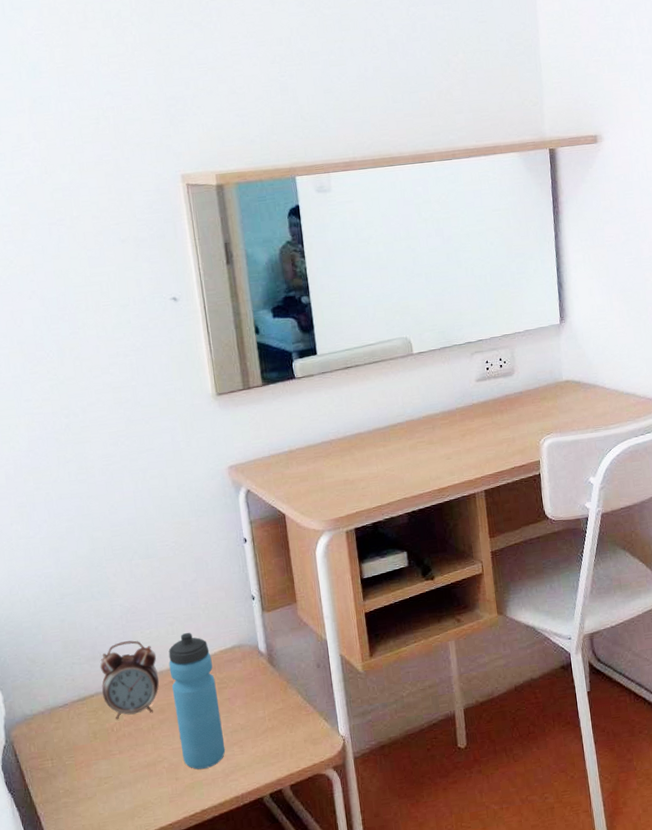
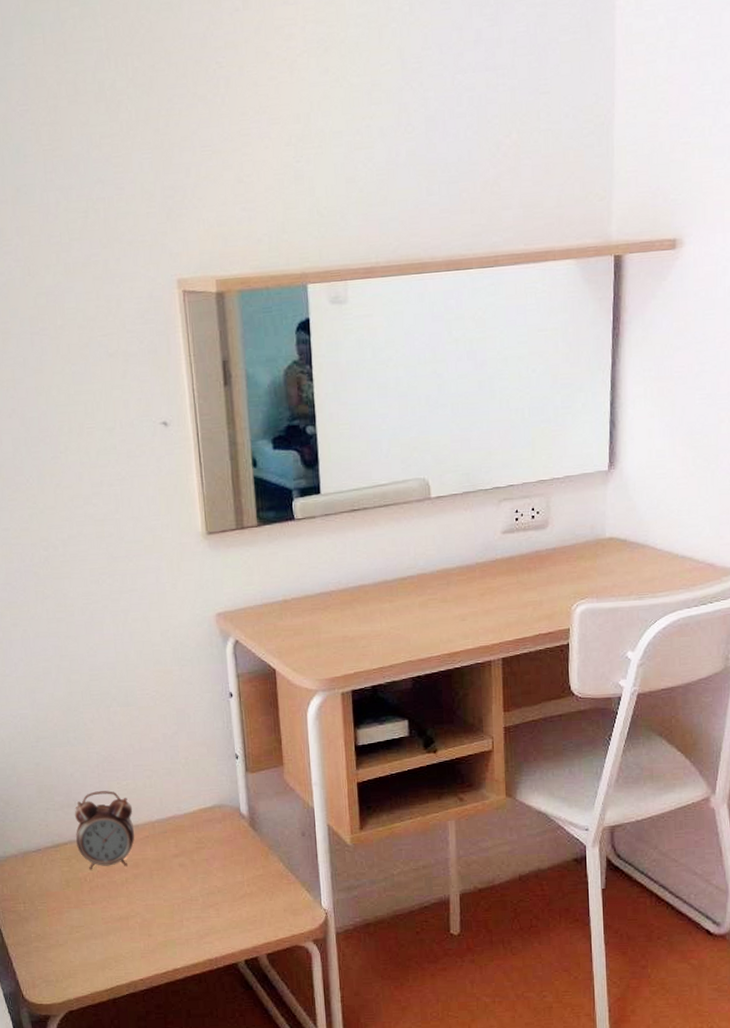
water bottle: present [168,632,226,770] -> none [145,787,201,928]

